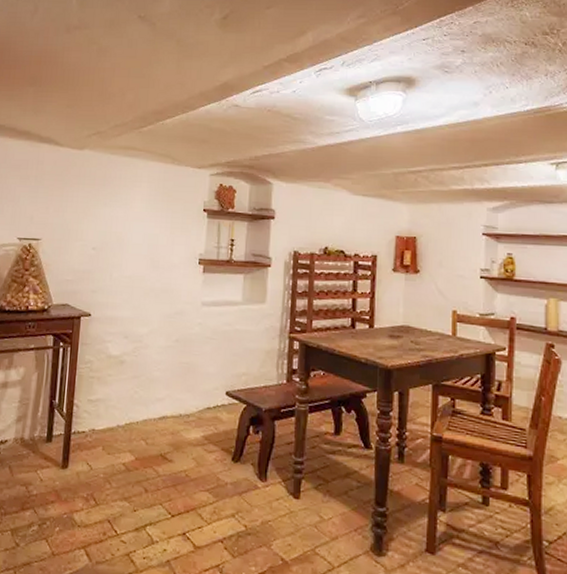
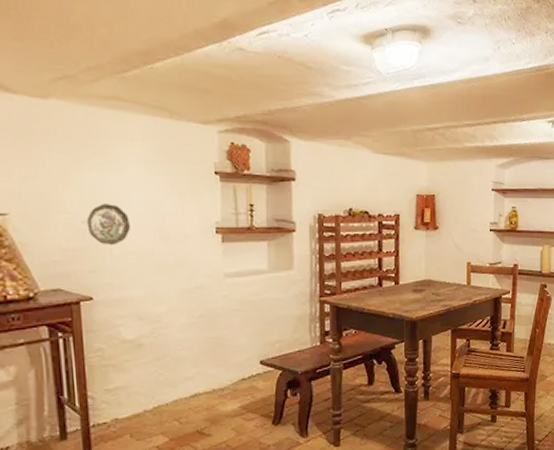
decorative plate: none [96,234,129,270] -> present [86,204,130,246]

